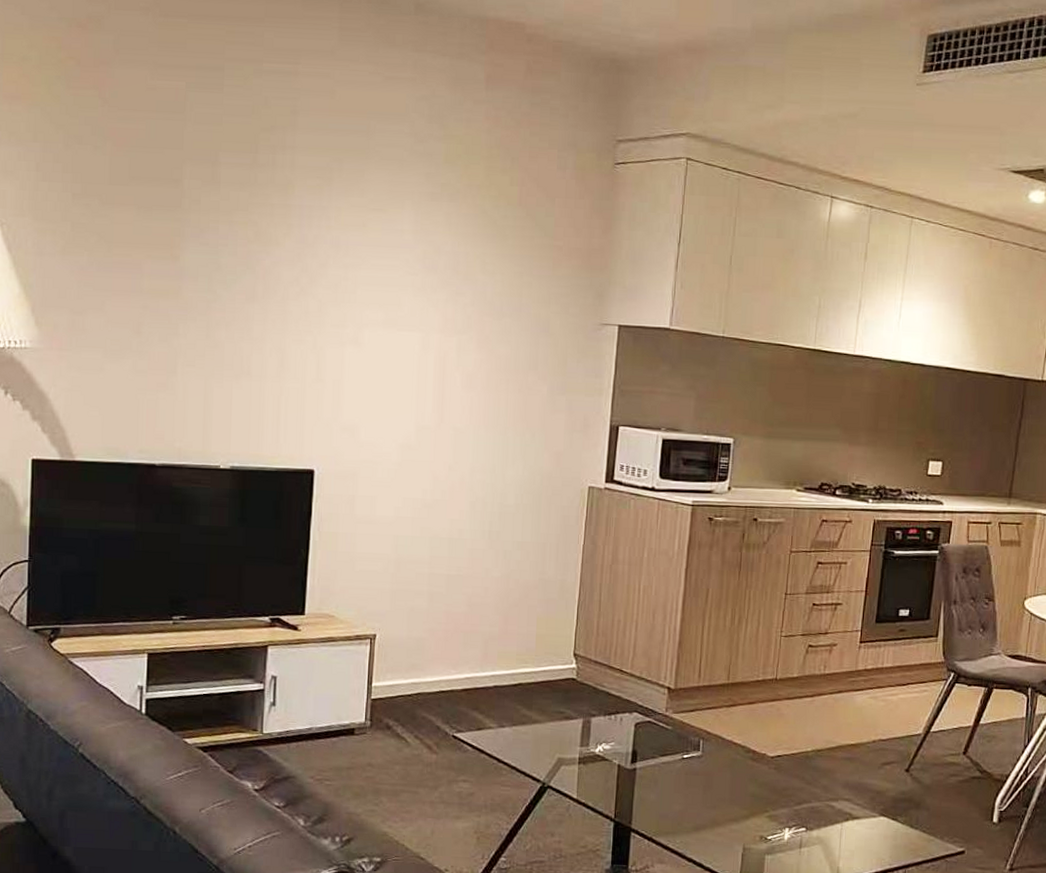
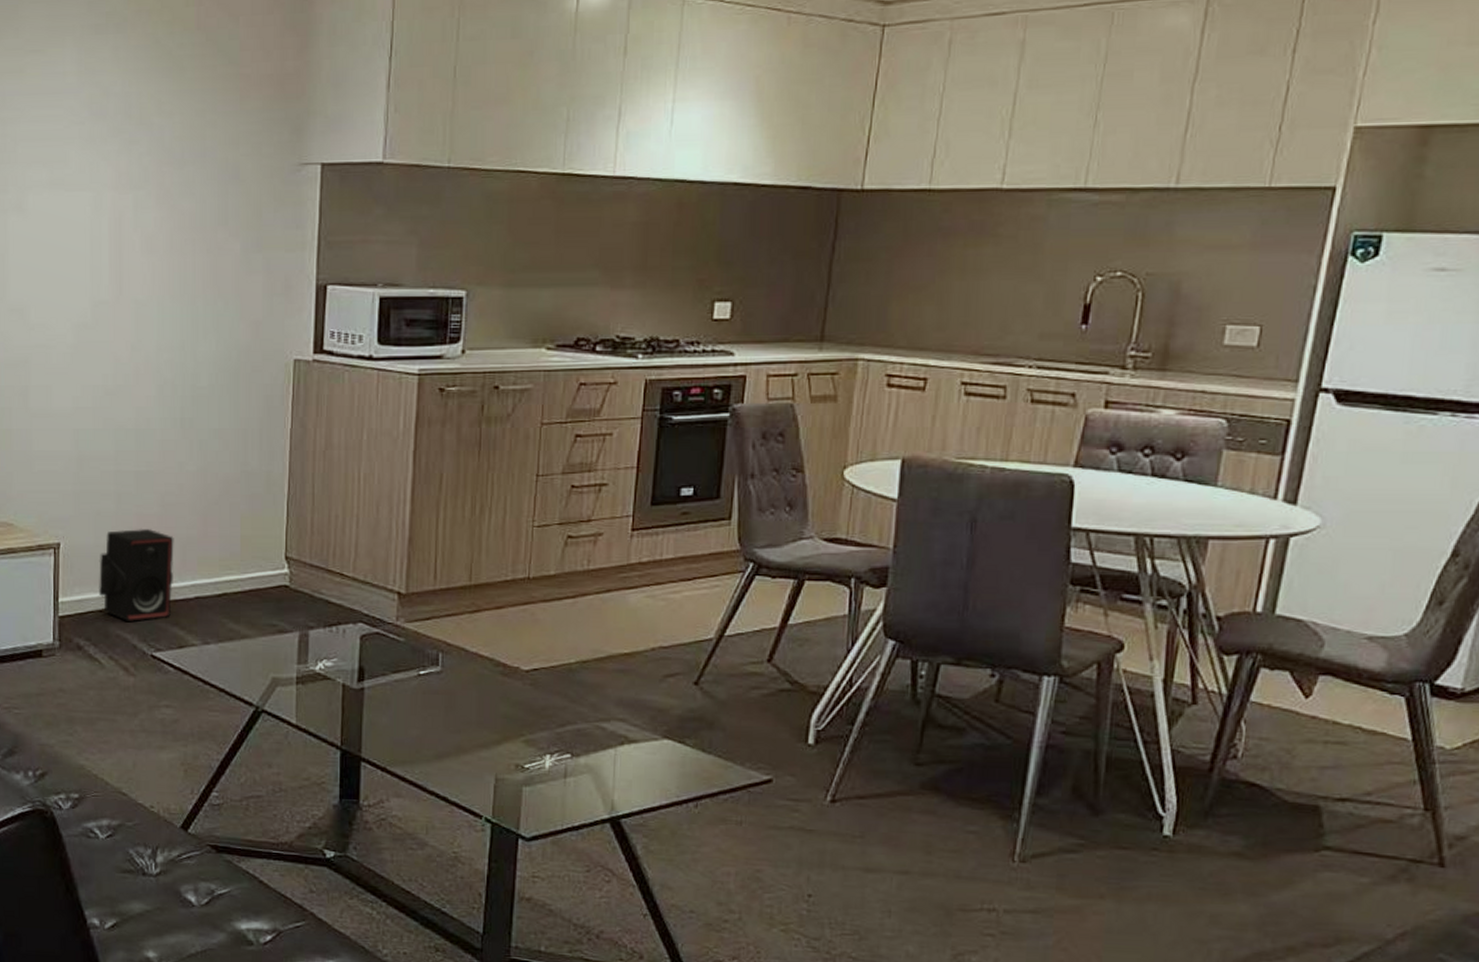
stereo: none [409,625,478,706] -> present [99,529,174,621]

